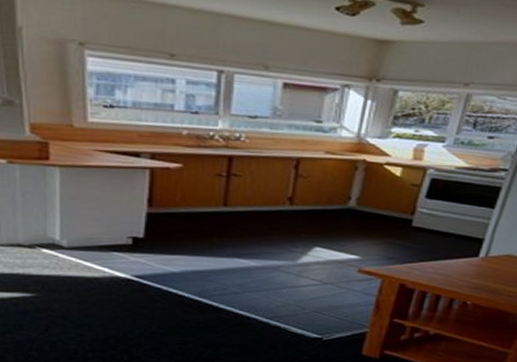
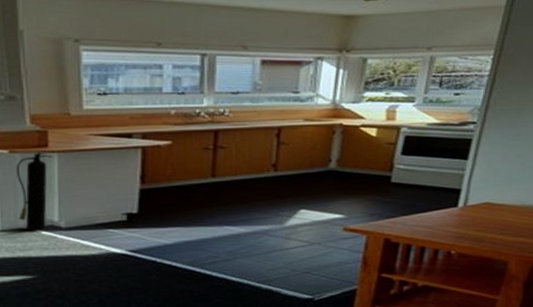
fire extinguisher: none [15,163,55,248] -> present [17,150,53,231]

